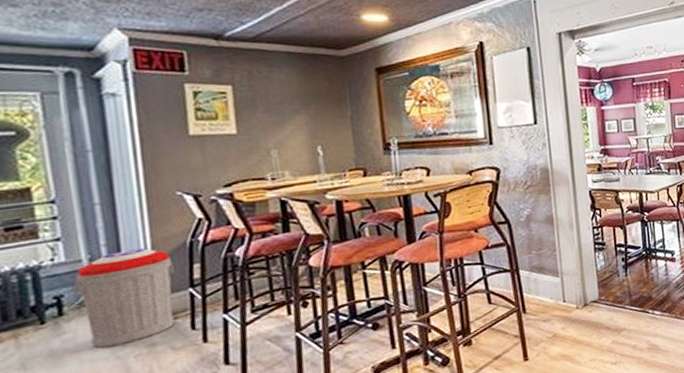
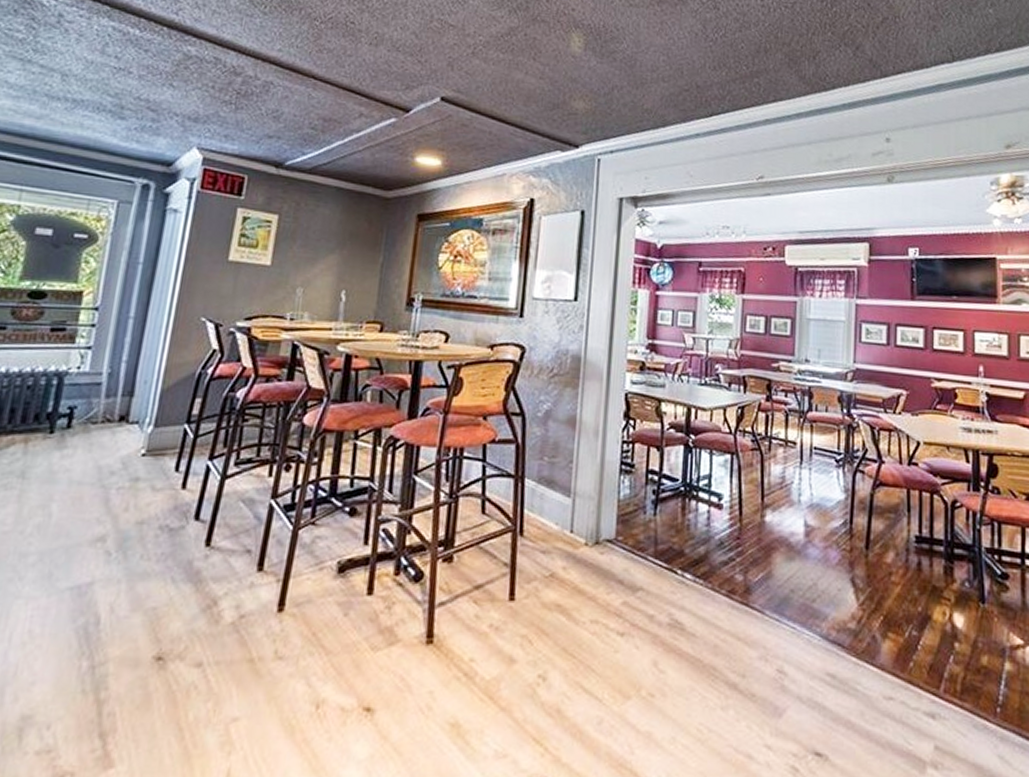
trash can: present [74,248,175,349] -> none [84,370,179,473]

